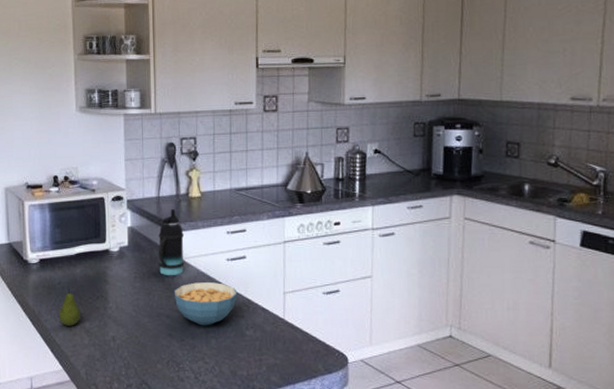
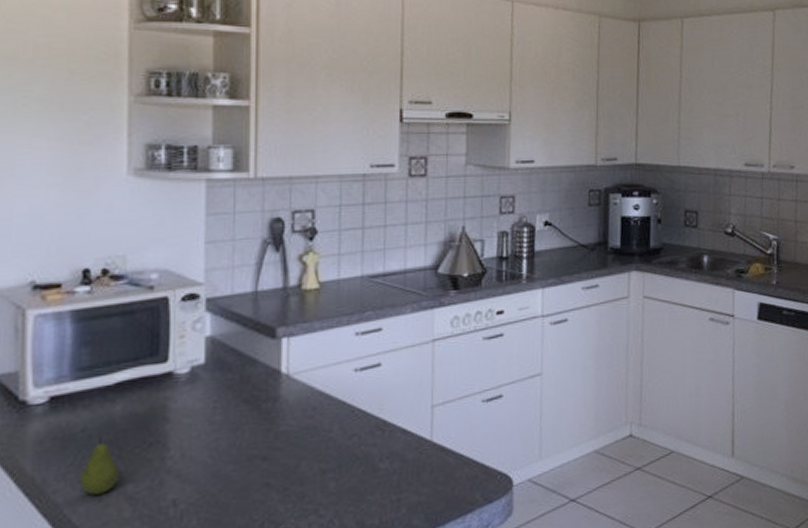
bottle: present [157,209,185,276] -> none [251,307,292,402]
cereal bowl: present [174,282,238,326] -> none [274,402,369,465]

